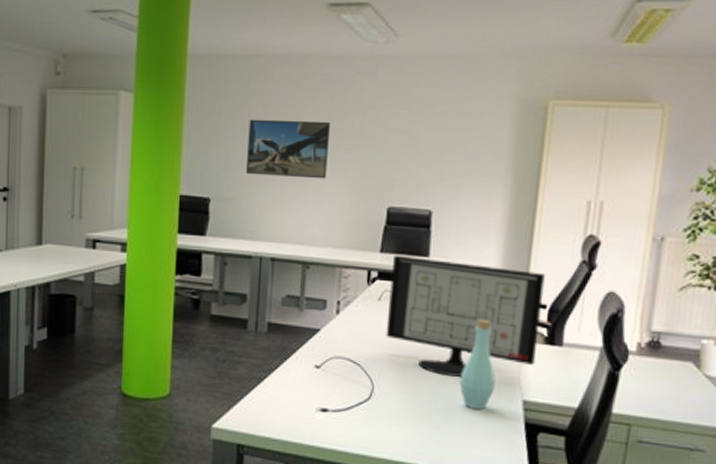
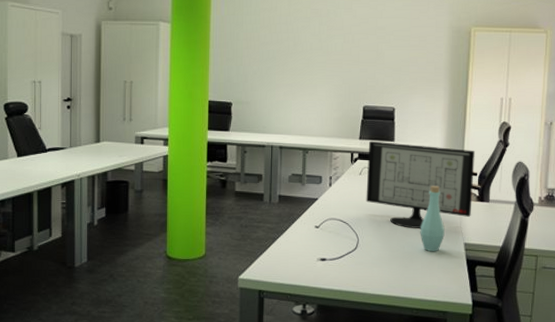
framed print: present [245,119,331,179] -> none [258,42,320,86]

